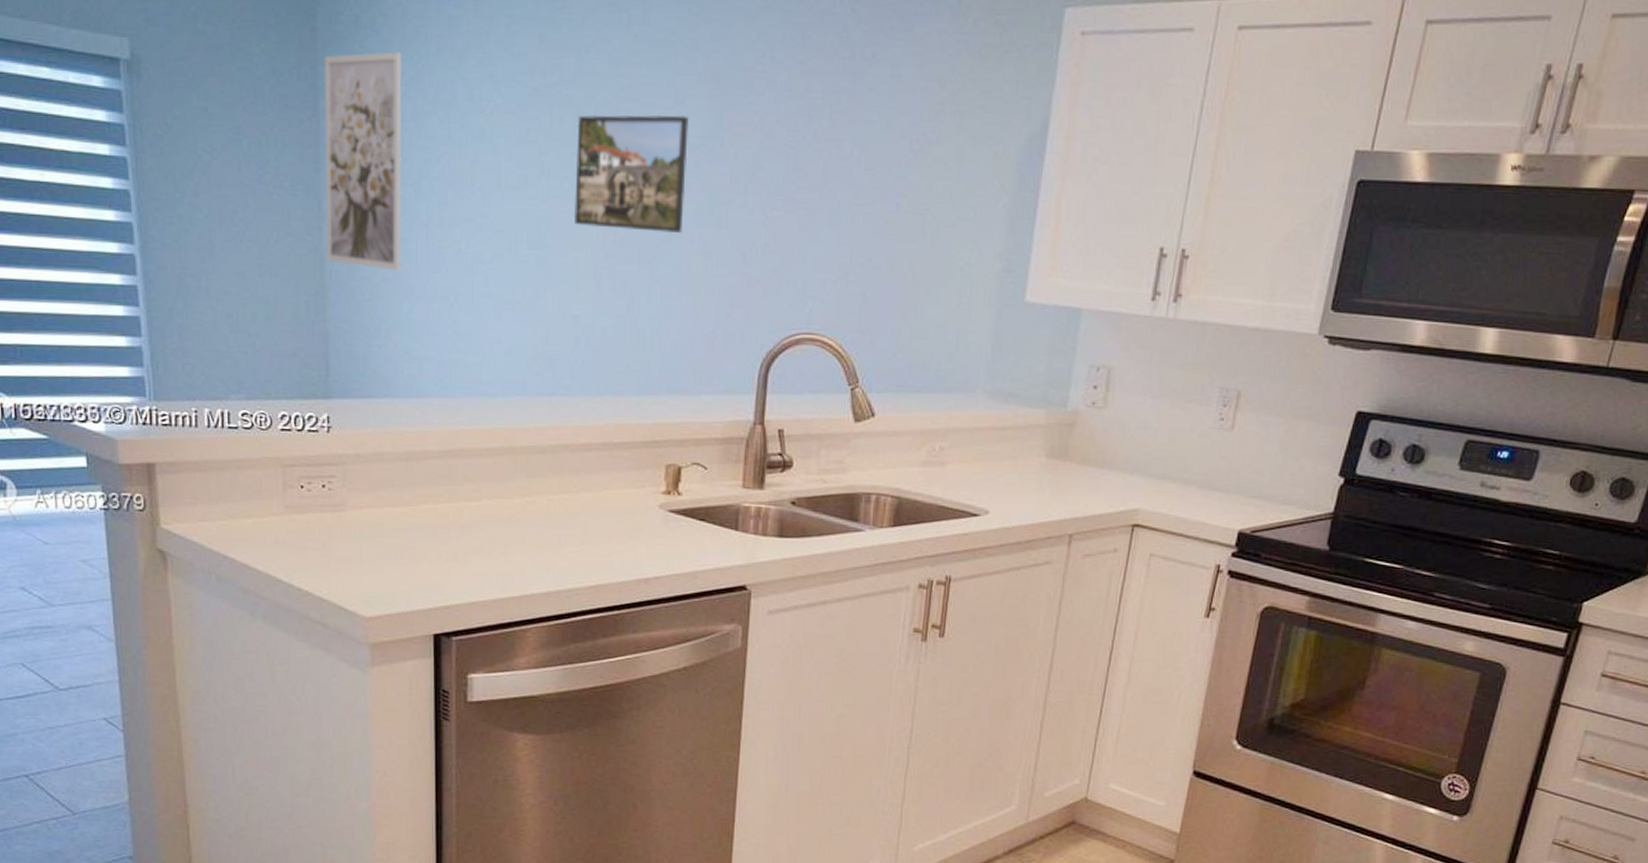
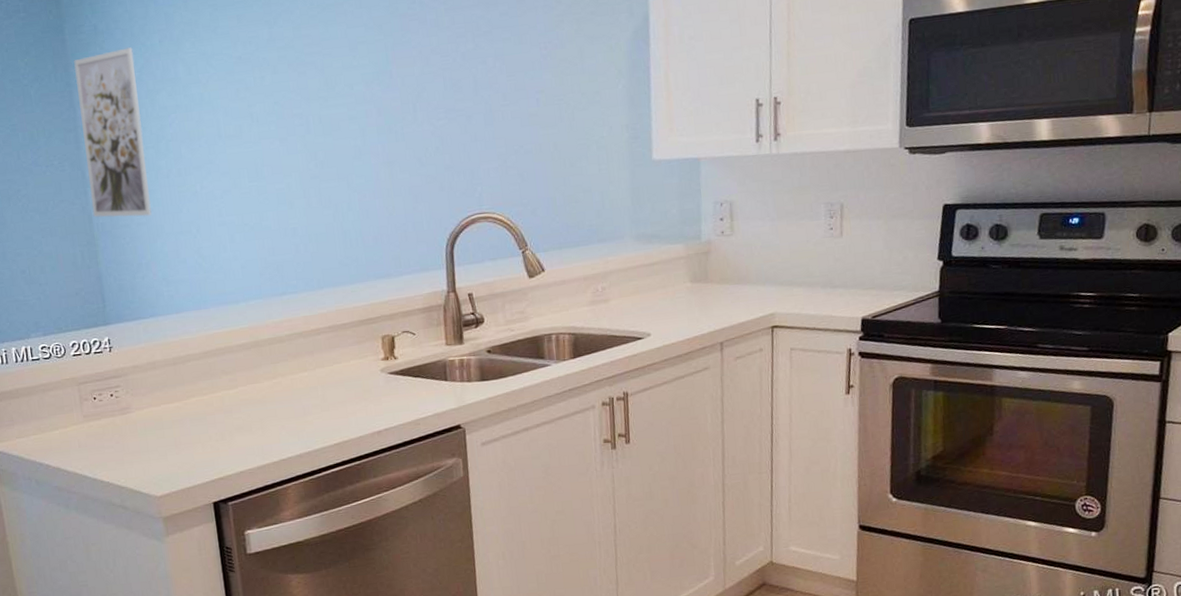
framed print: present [573,114,689,234] -> none [275,58,369,158]

